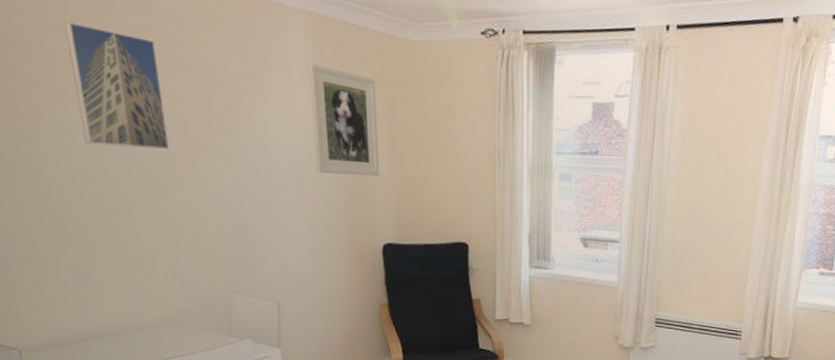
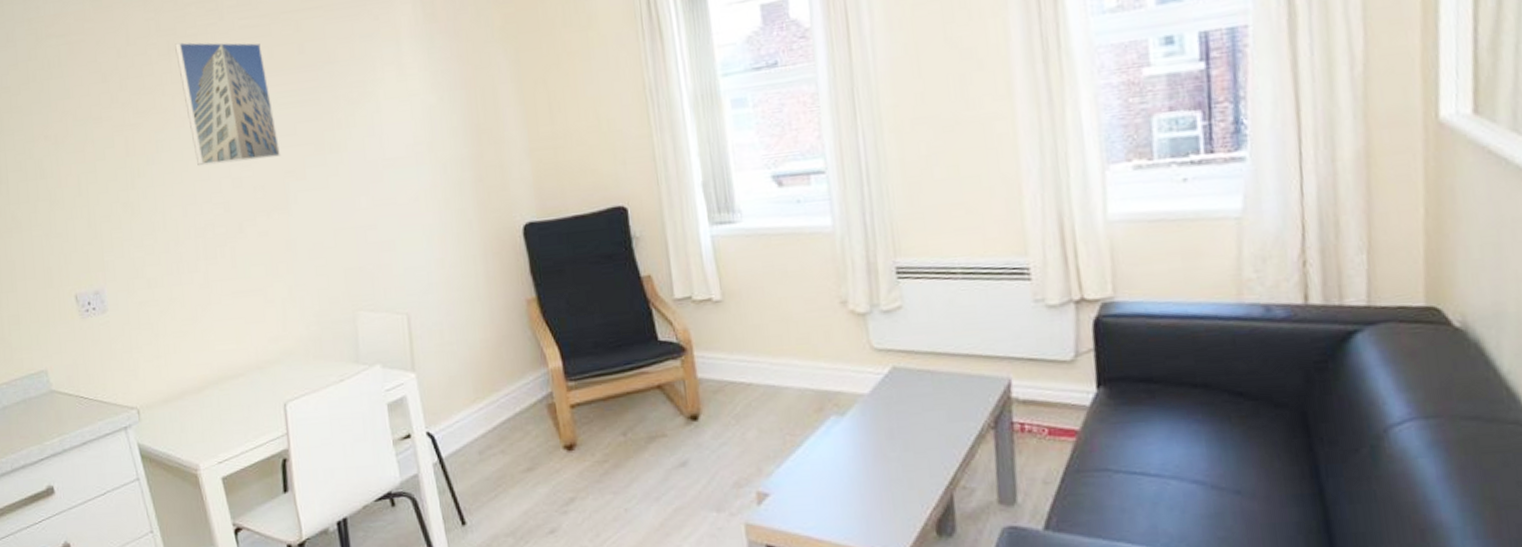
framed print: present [309,63,380,177] -> none [420,30,511,153]

